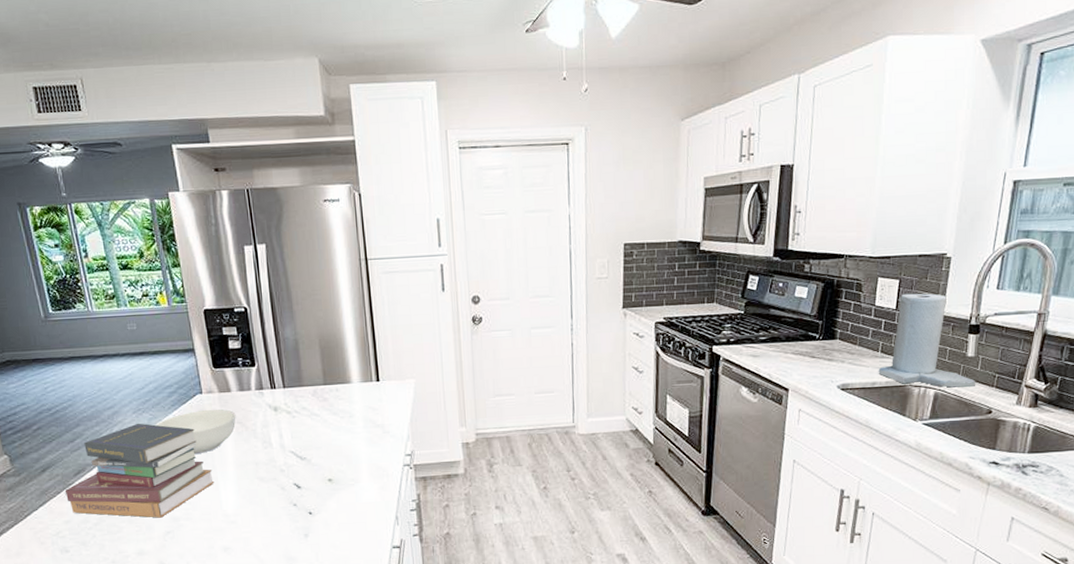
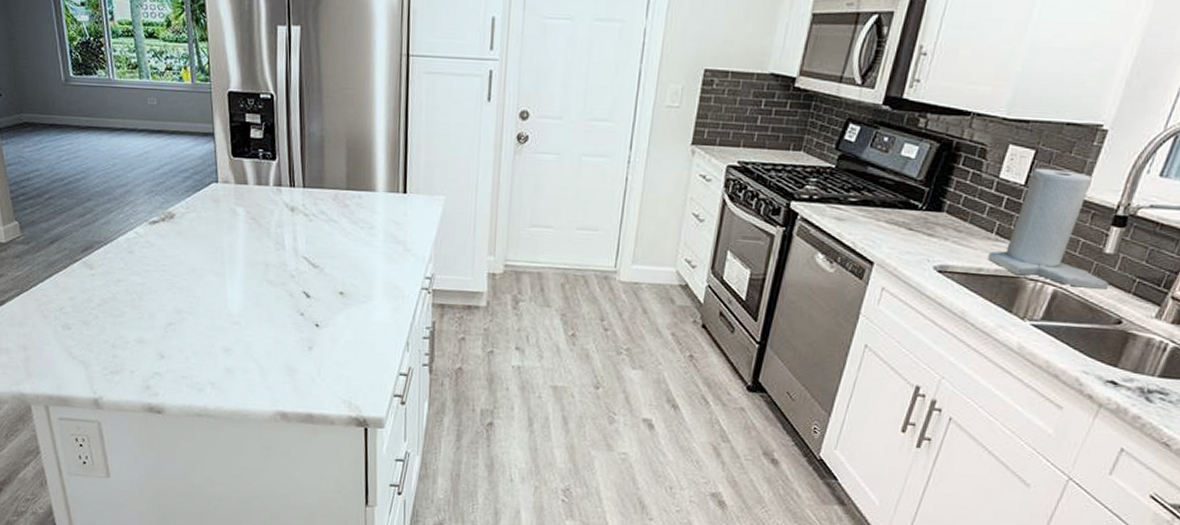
books: present [64,423,215,518] -> none [71,205,222,308]
bowl: present [156,409,236,454] -> none [168,200,251,246]

